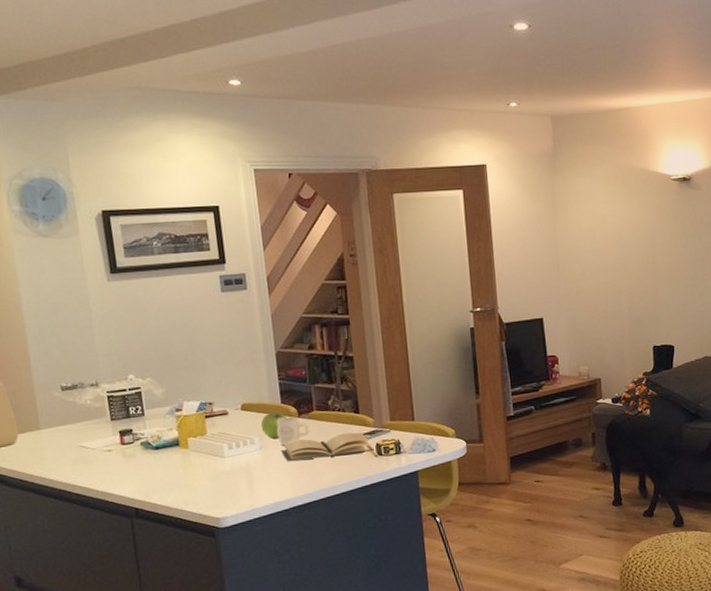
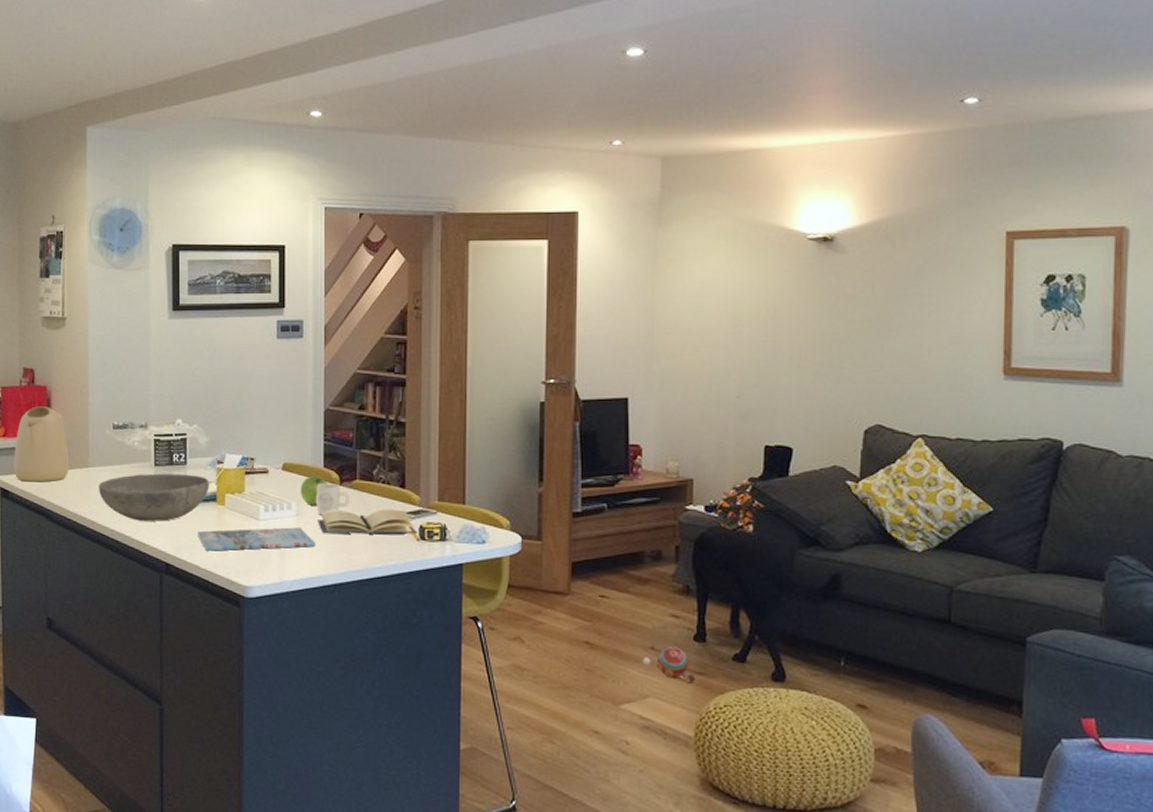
bowl: none [54,424,171,474] -> present [99,473,209,522]
magazine: none [164,459,283,492] -> present [198,527,316,551]
toy ball: none [574,512,617,538] -> present [642,646,696,682]

